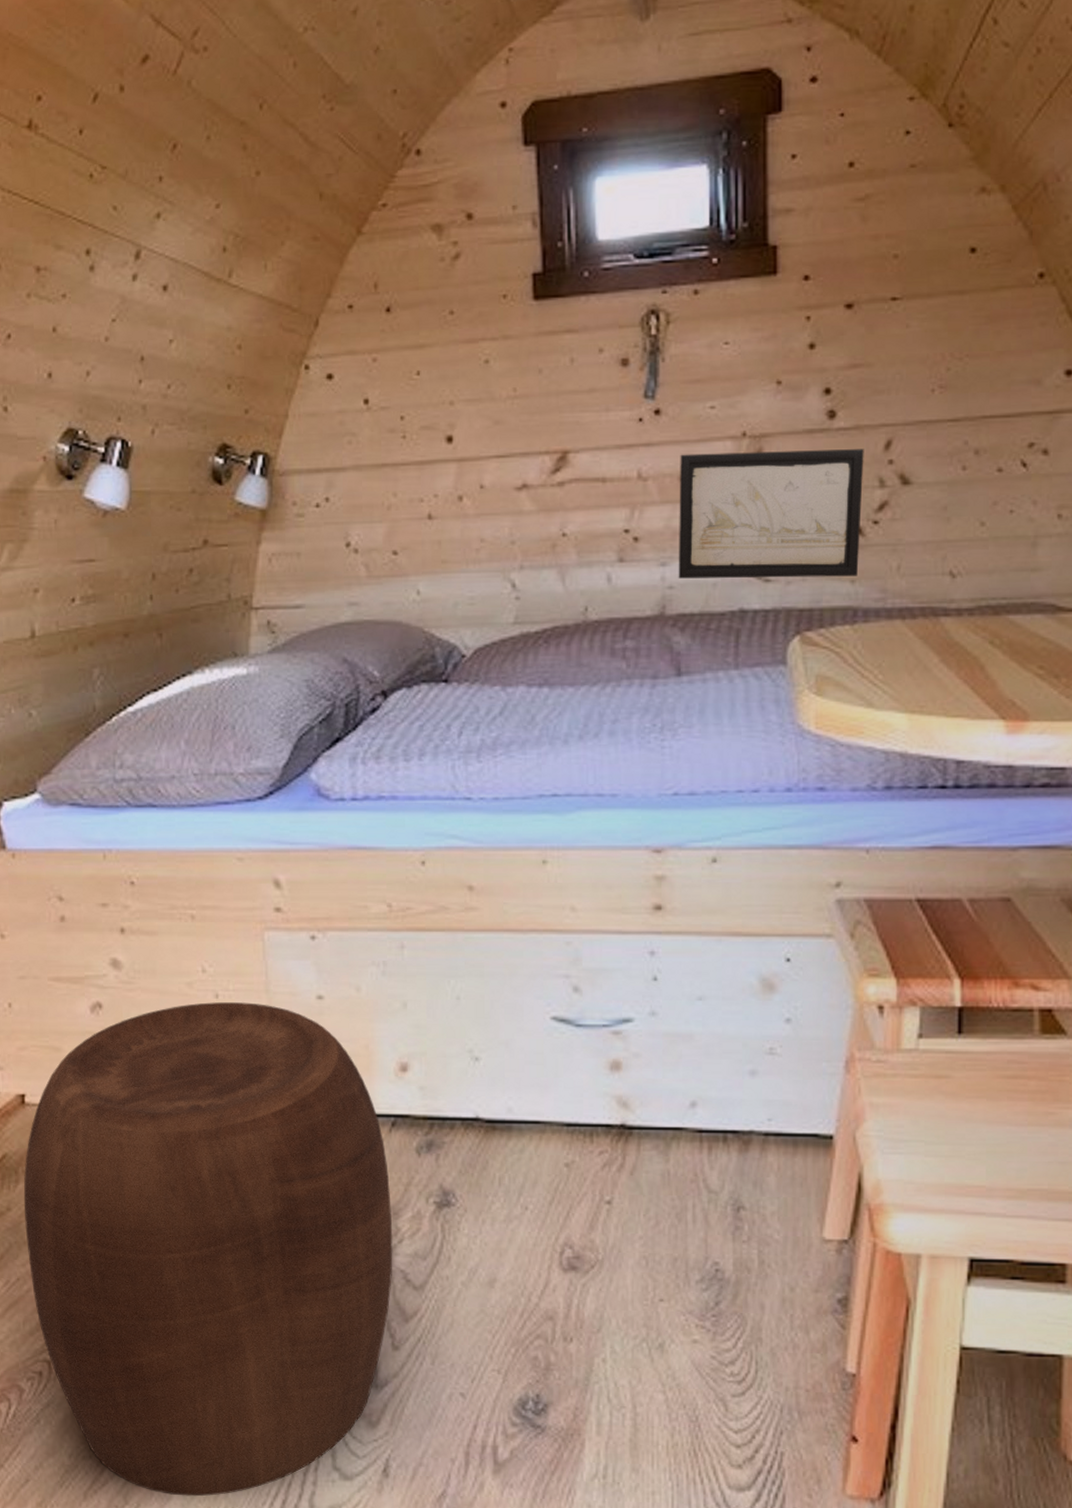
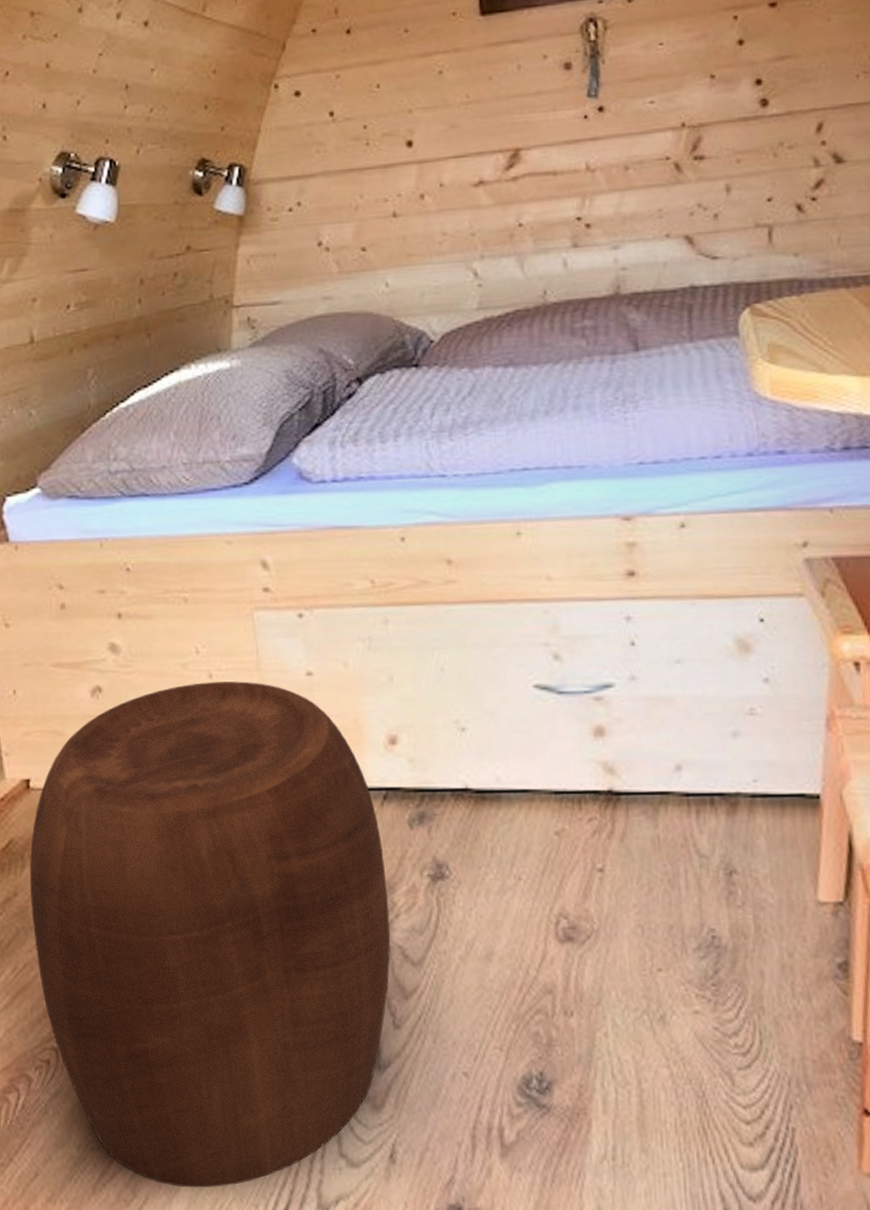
wall art: present [678,449,864,579] -> none [624,132,801,260]

